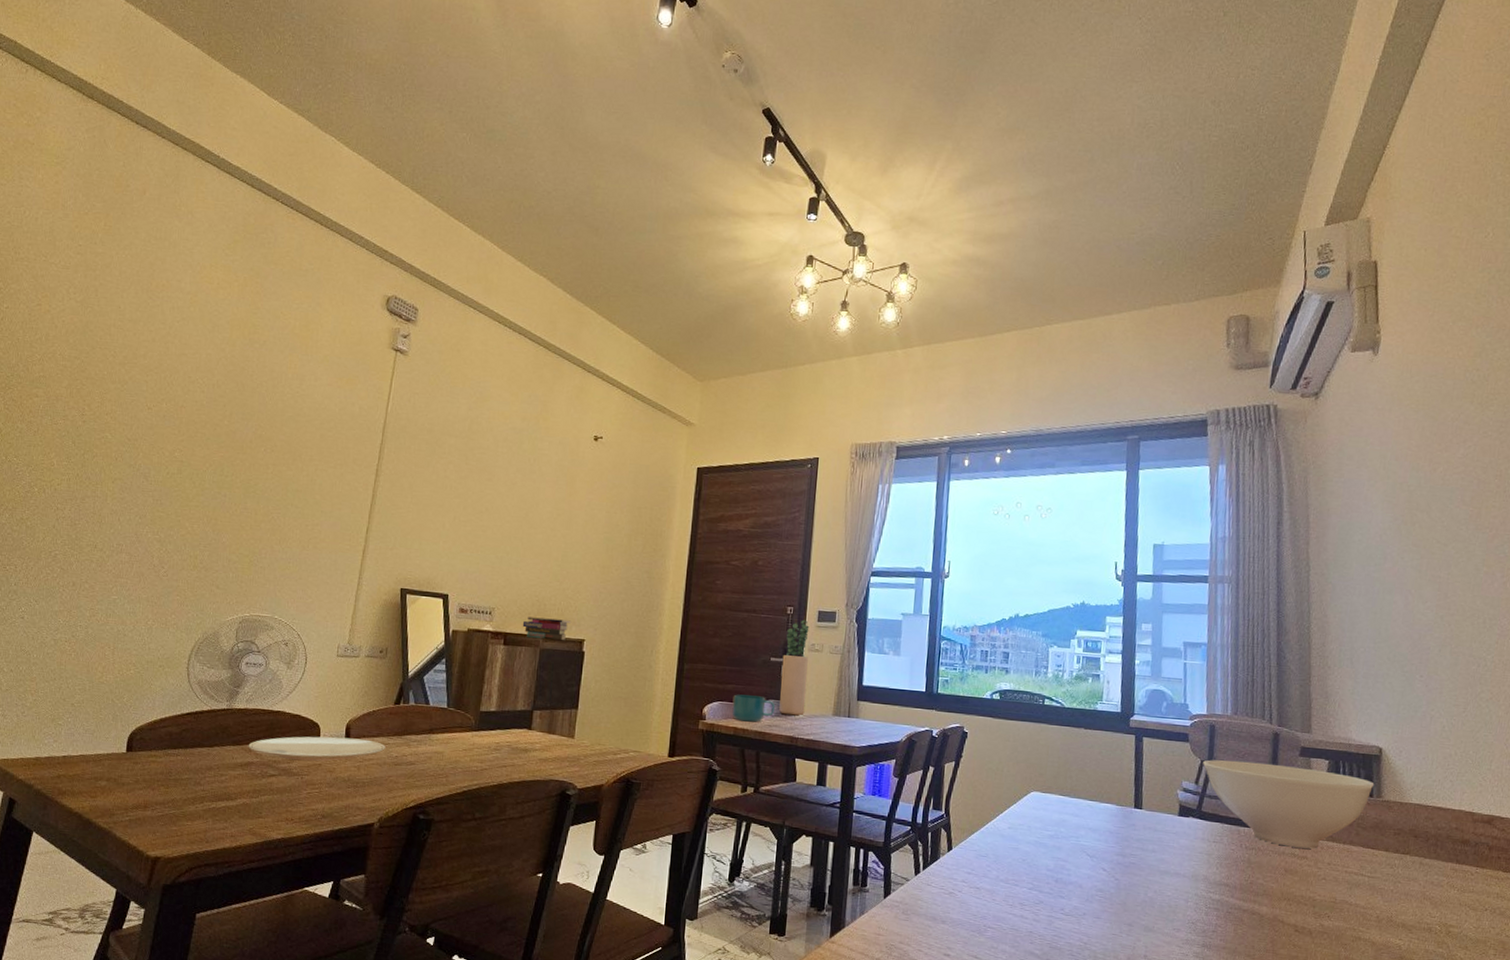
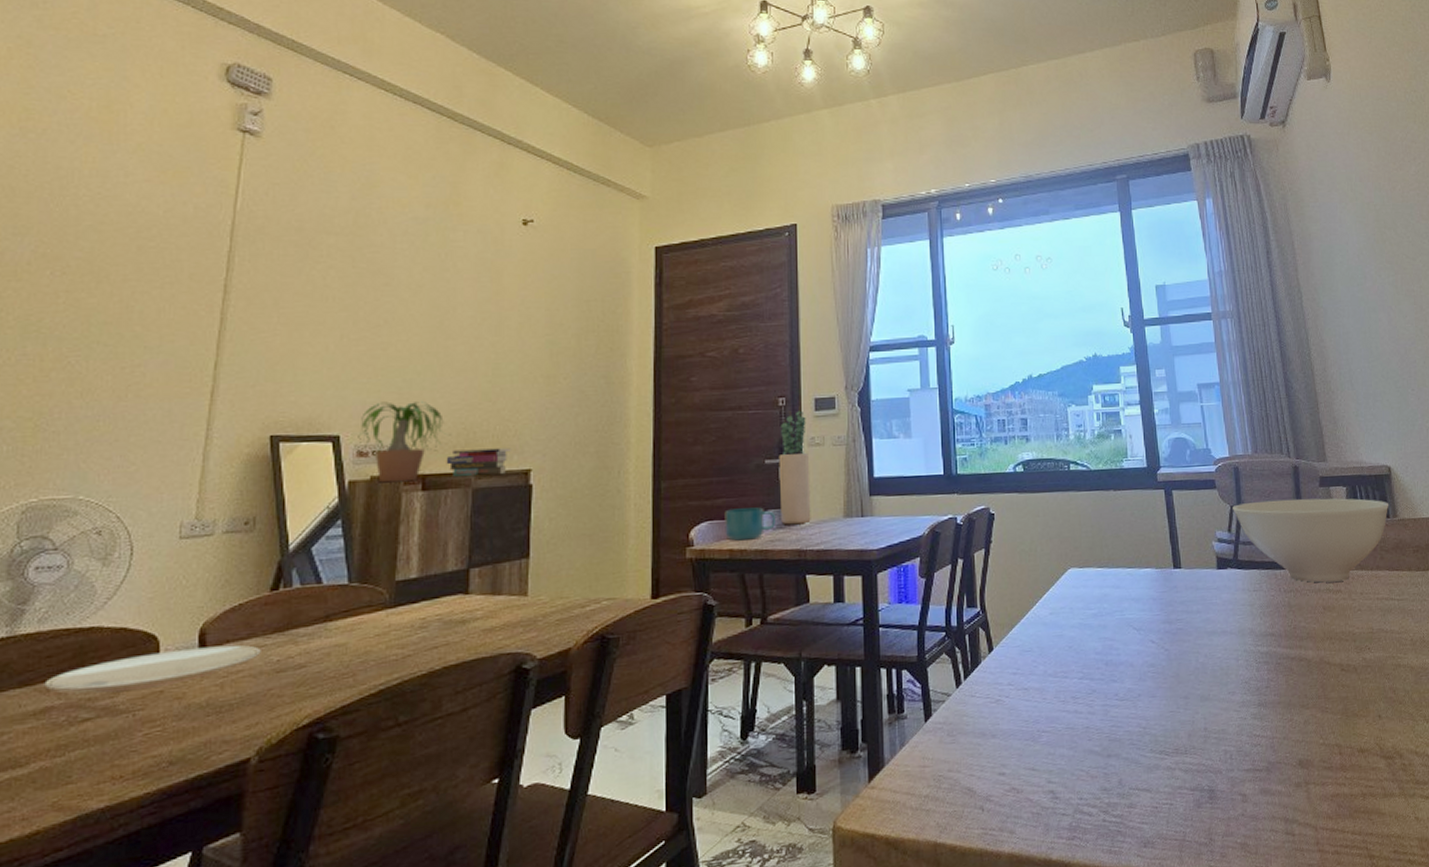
potted plant: none [462,572,527,637] -> present [359,400,451,483]

